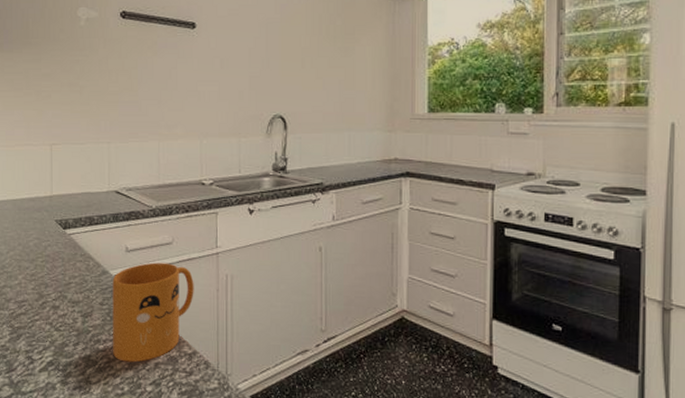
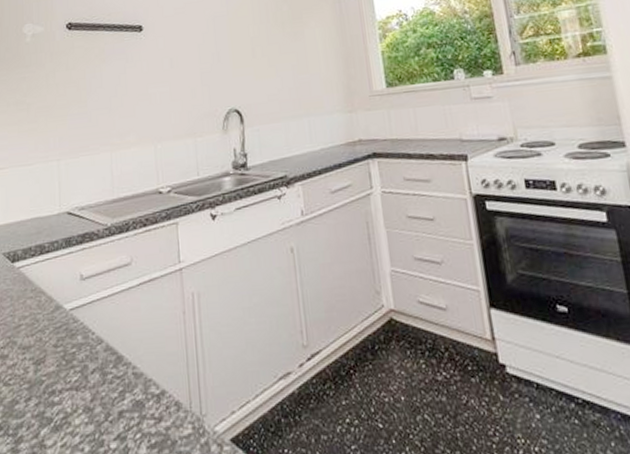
mug: present [112,262,194,362] -> none [67,287,158,415]

